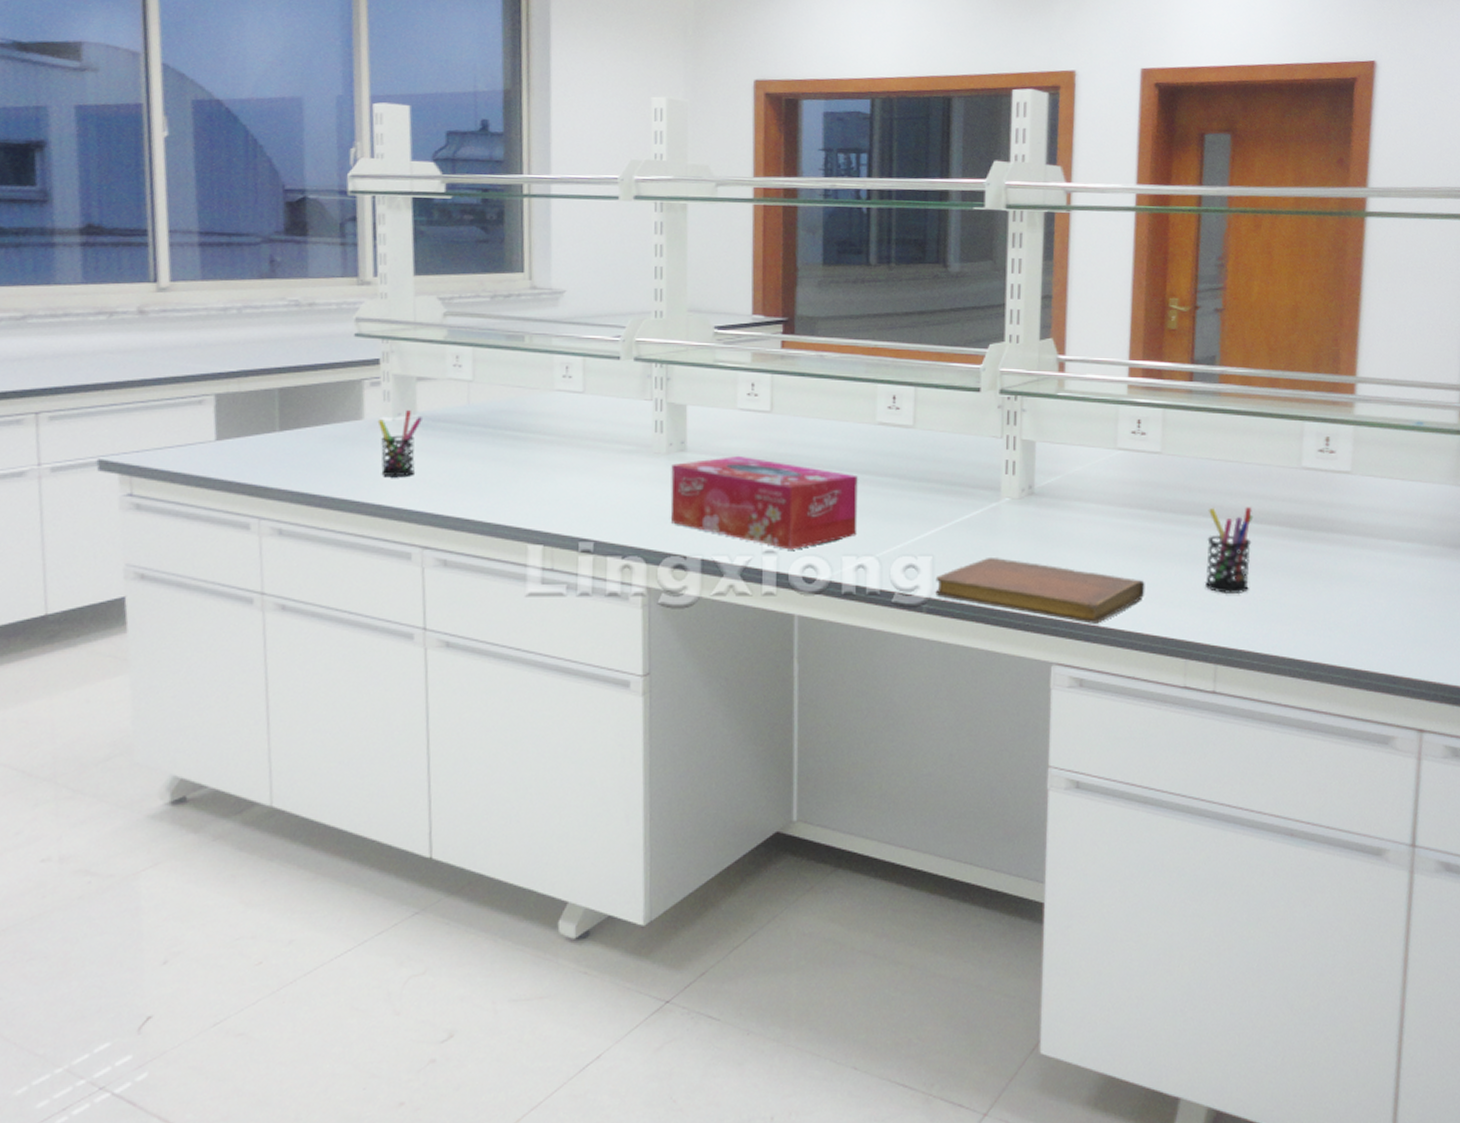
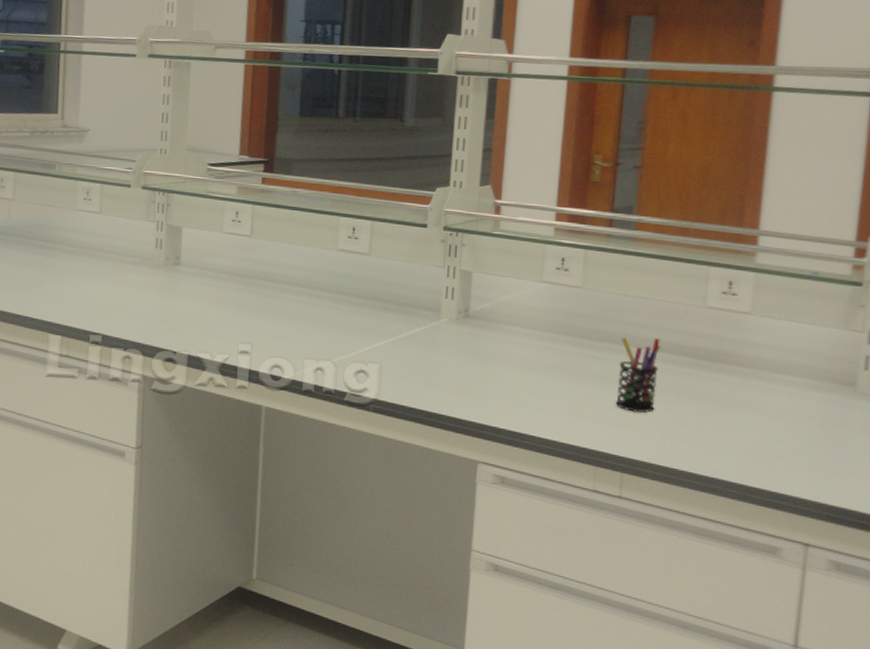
tissue box: present [670,456,858,550] -> none [165,271,320,352]
notebook: present [935,558,1145,624] -> none [381,368,563,431]

